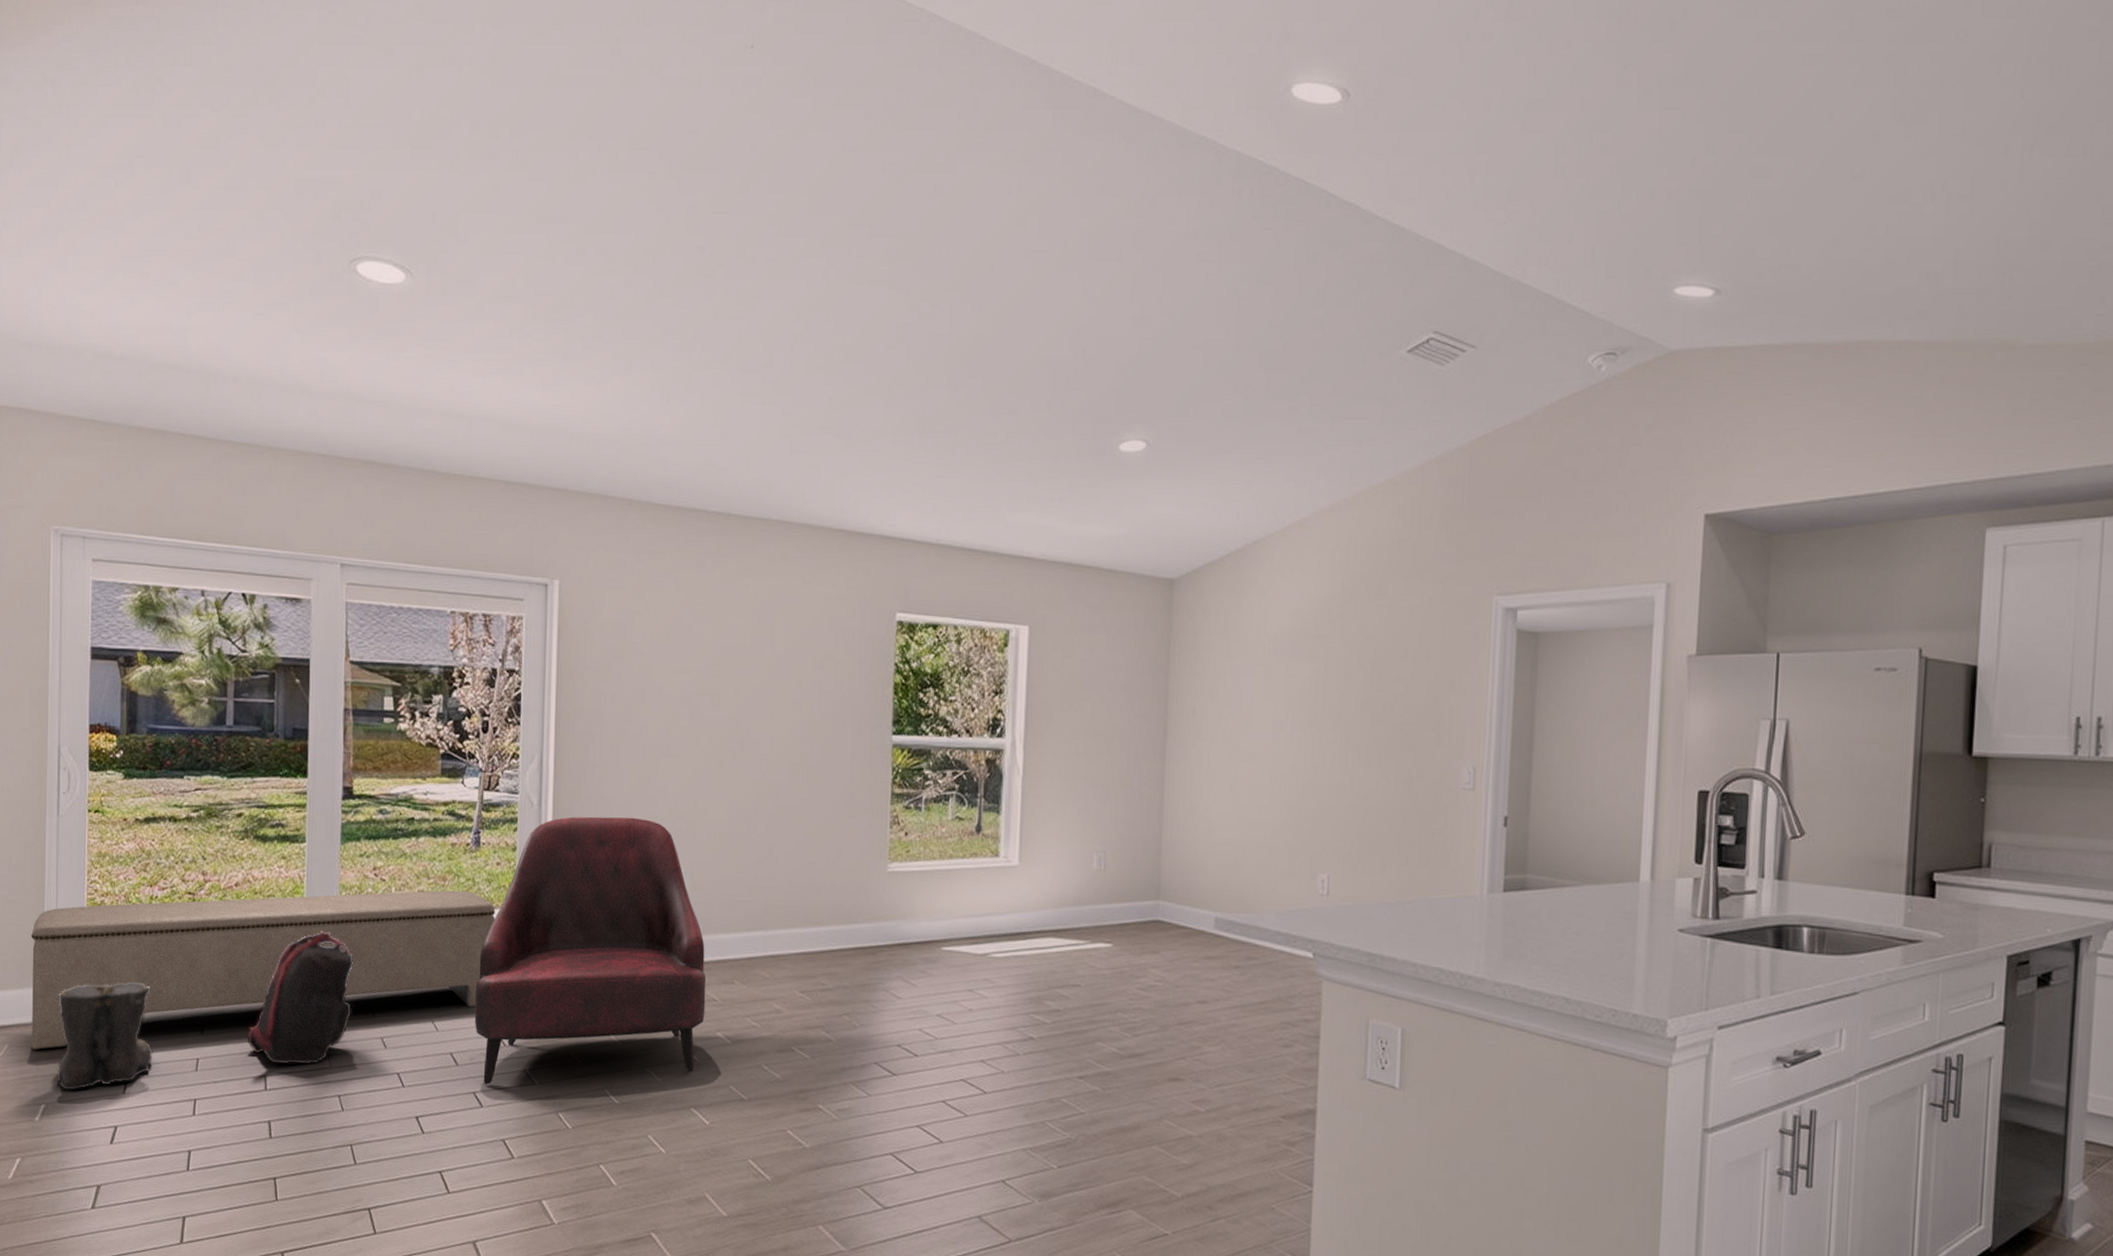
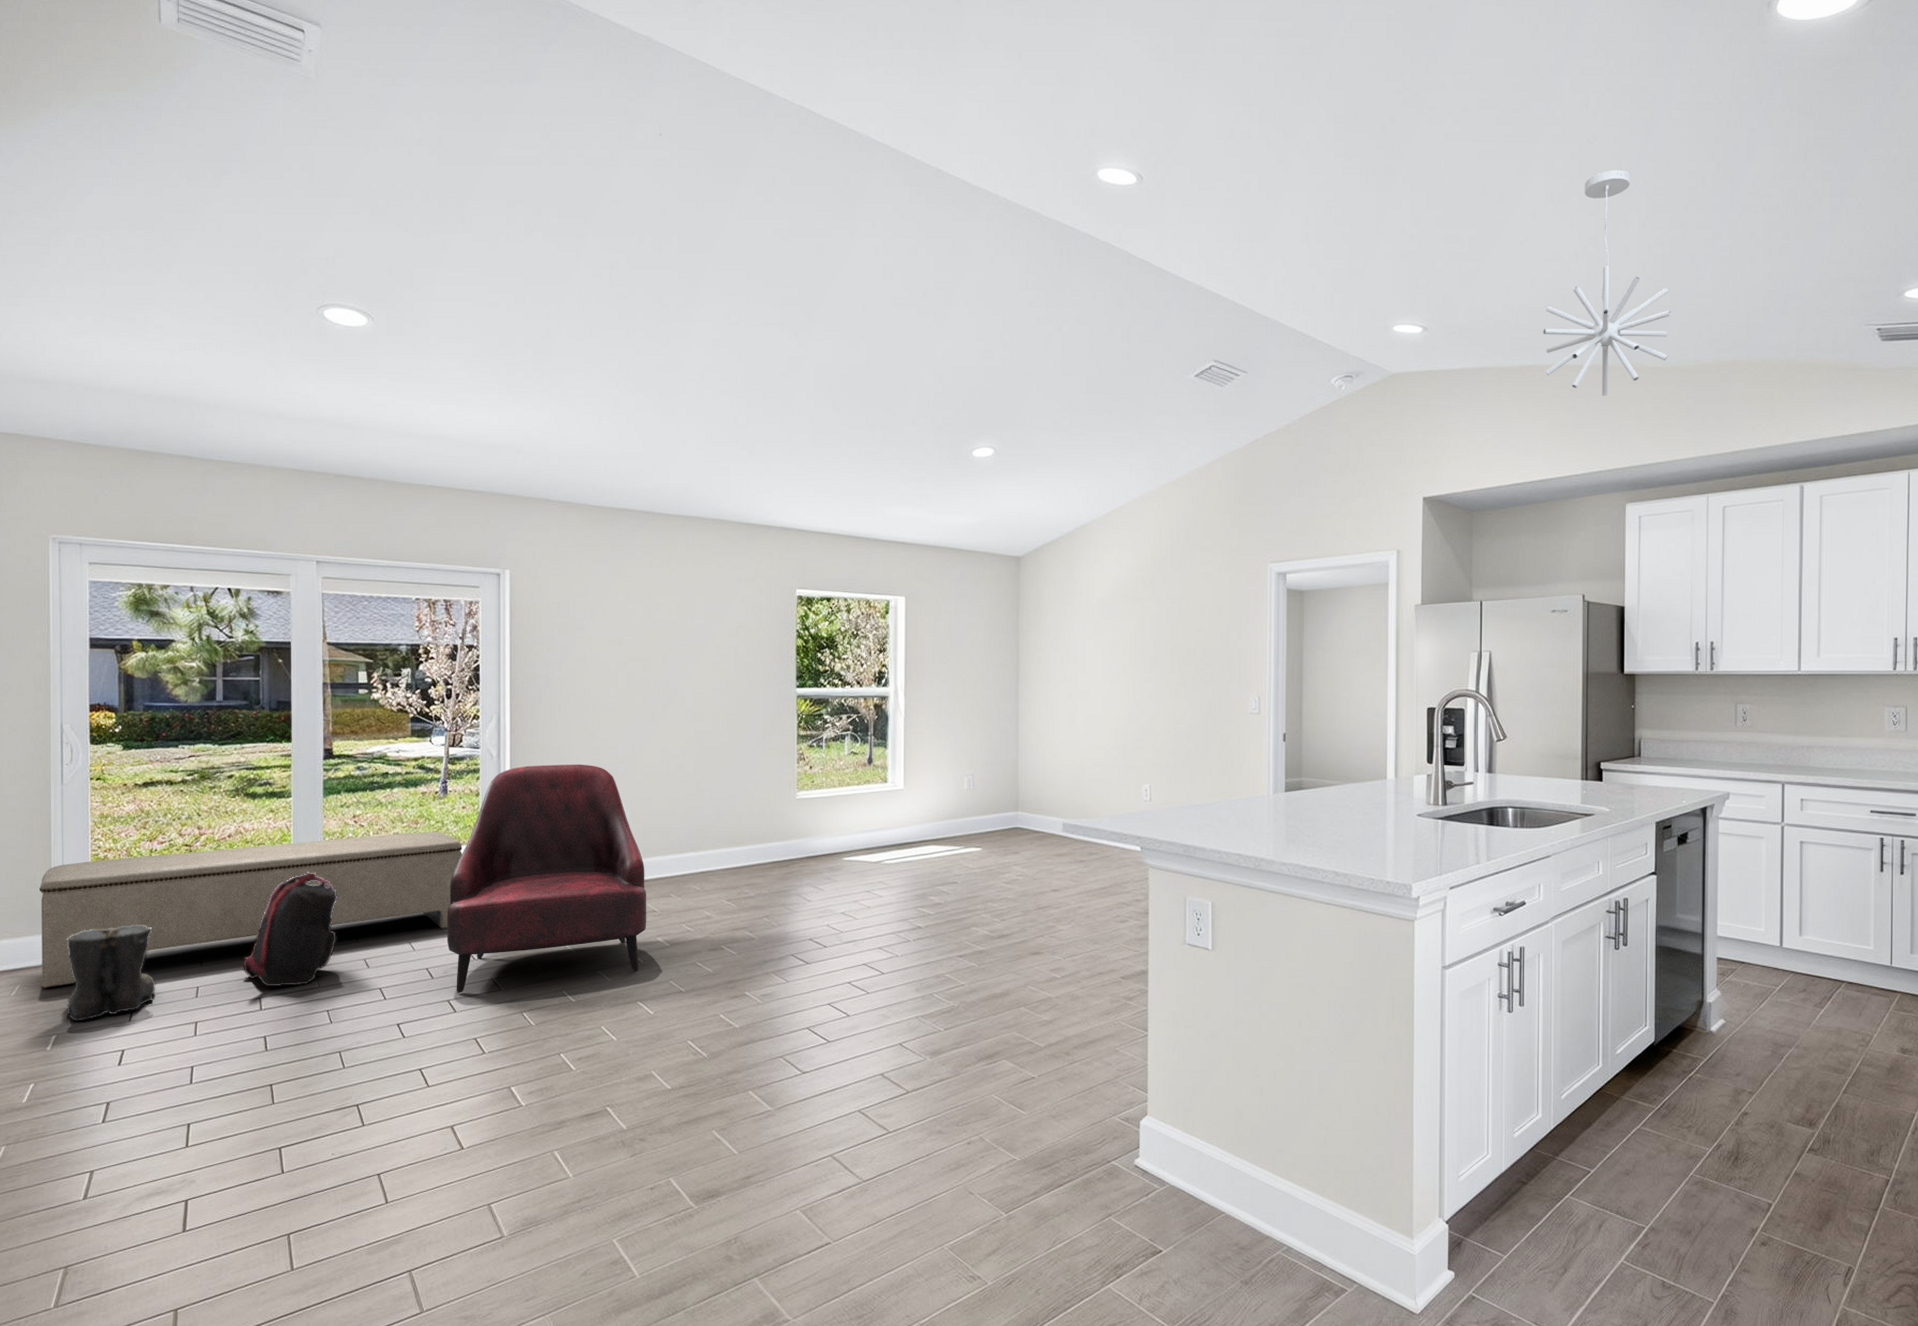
pendant light: none [1880,78,2065,383] -> present [1543,170,1672,396]

